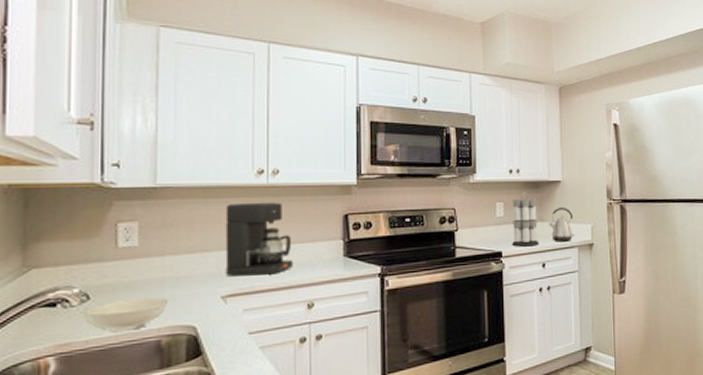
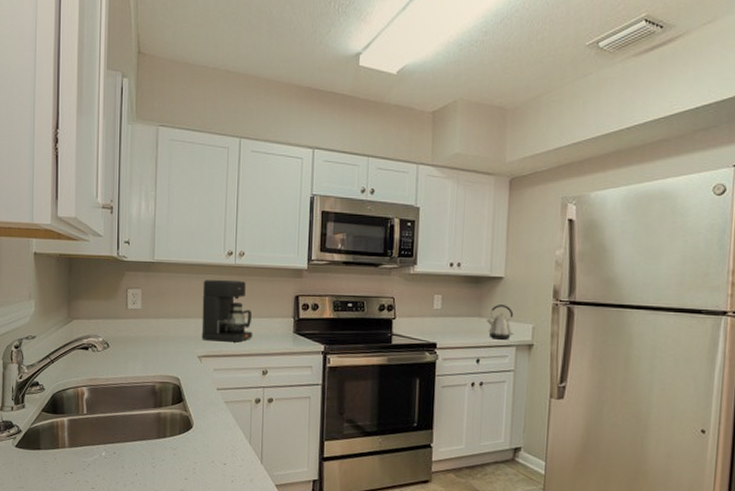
bowl: present [83,297,169,333] -> none [105,350,161,376]
spice rack: present [512,192,539,247] -> none [447,286,476,341]

